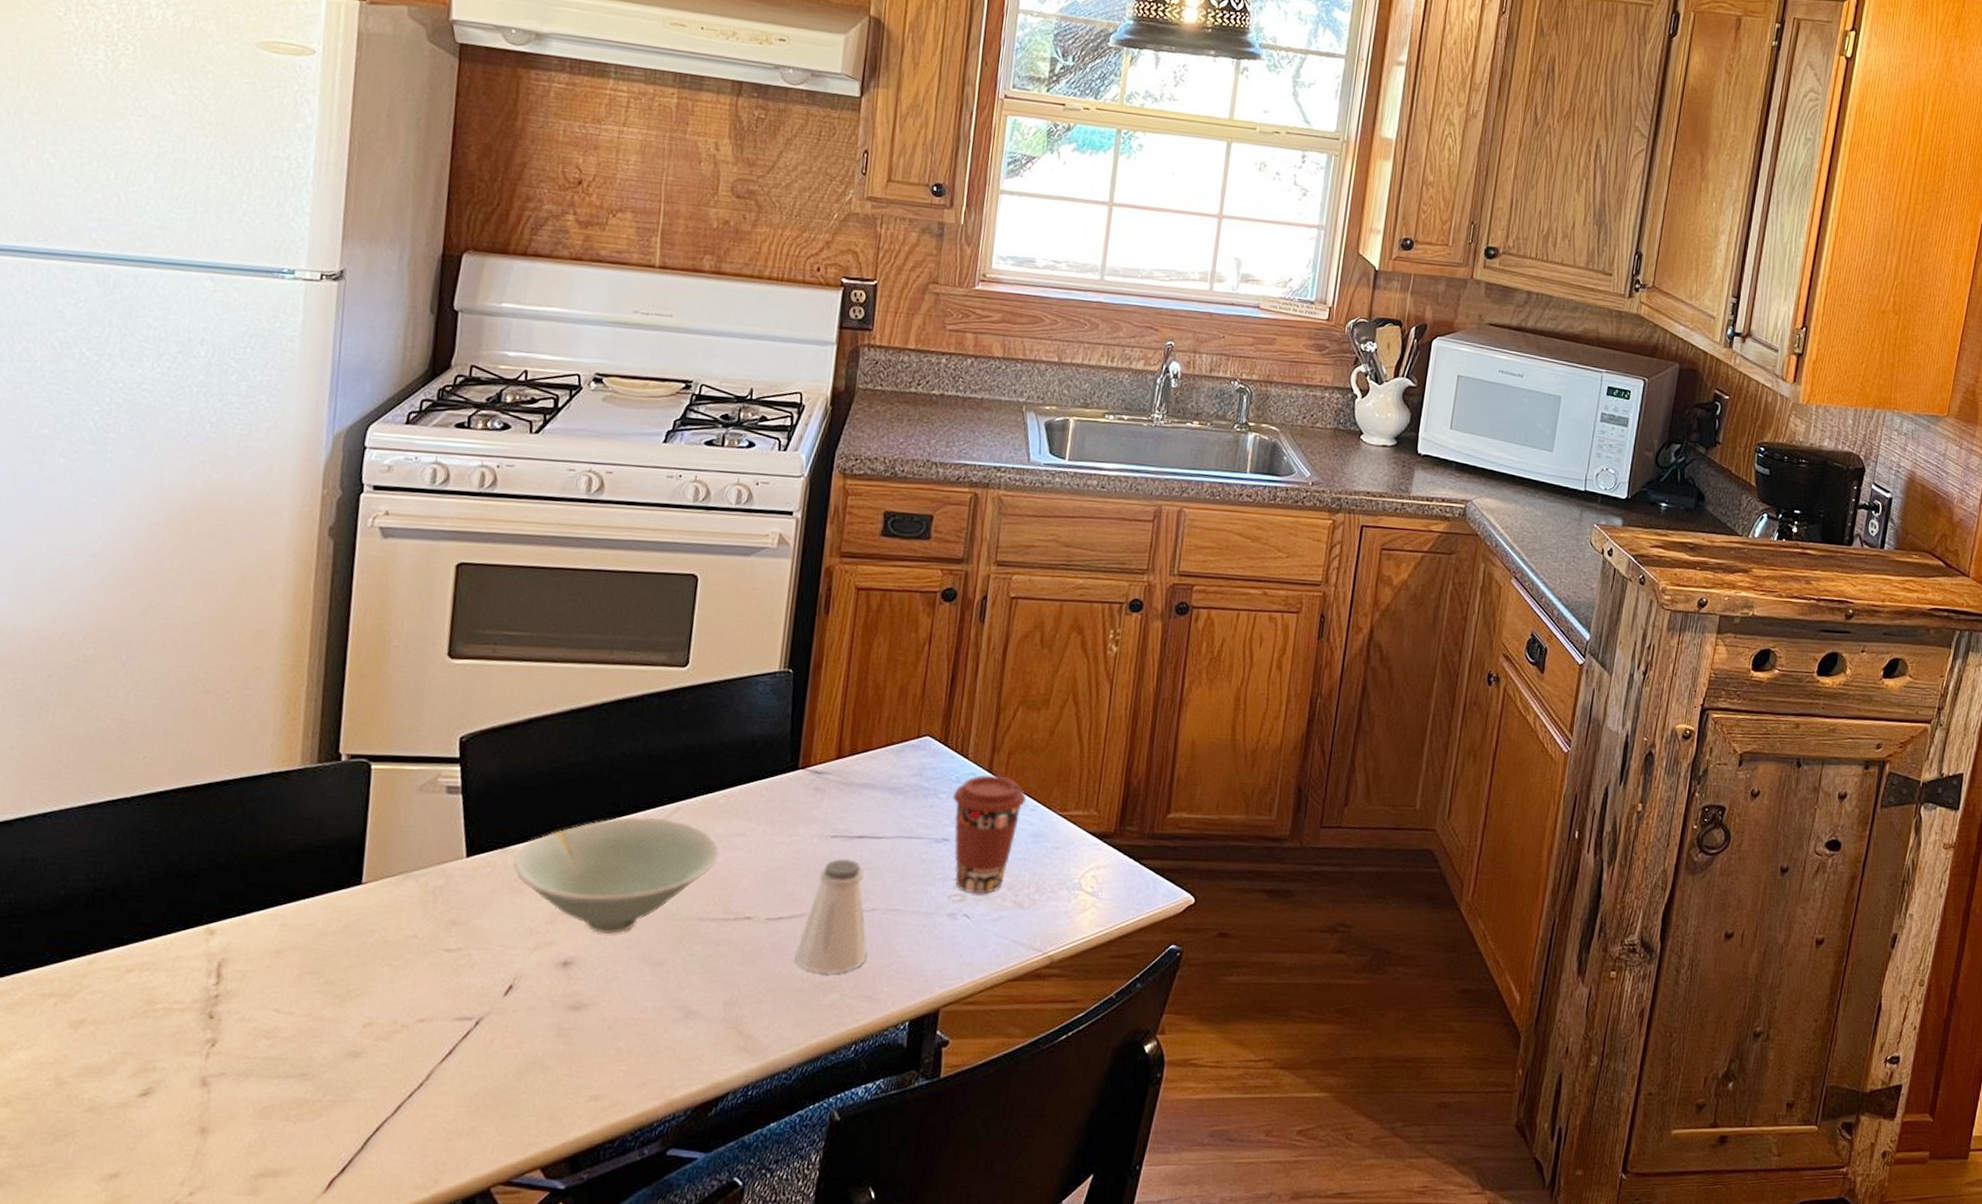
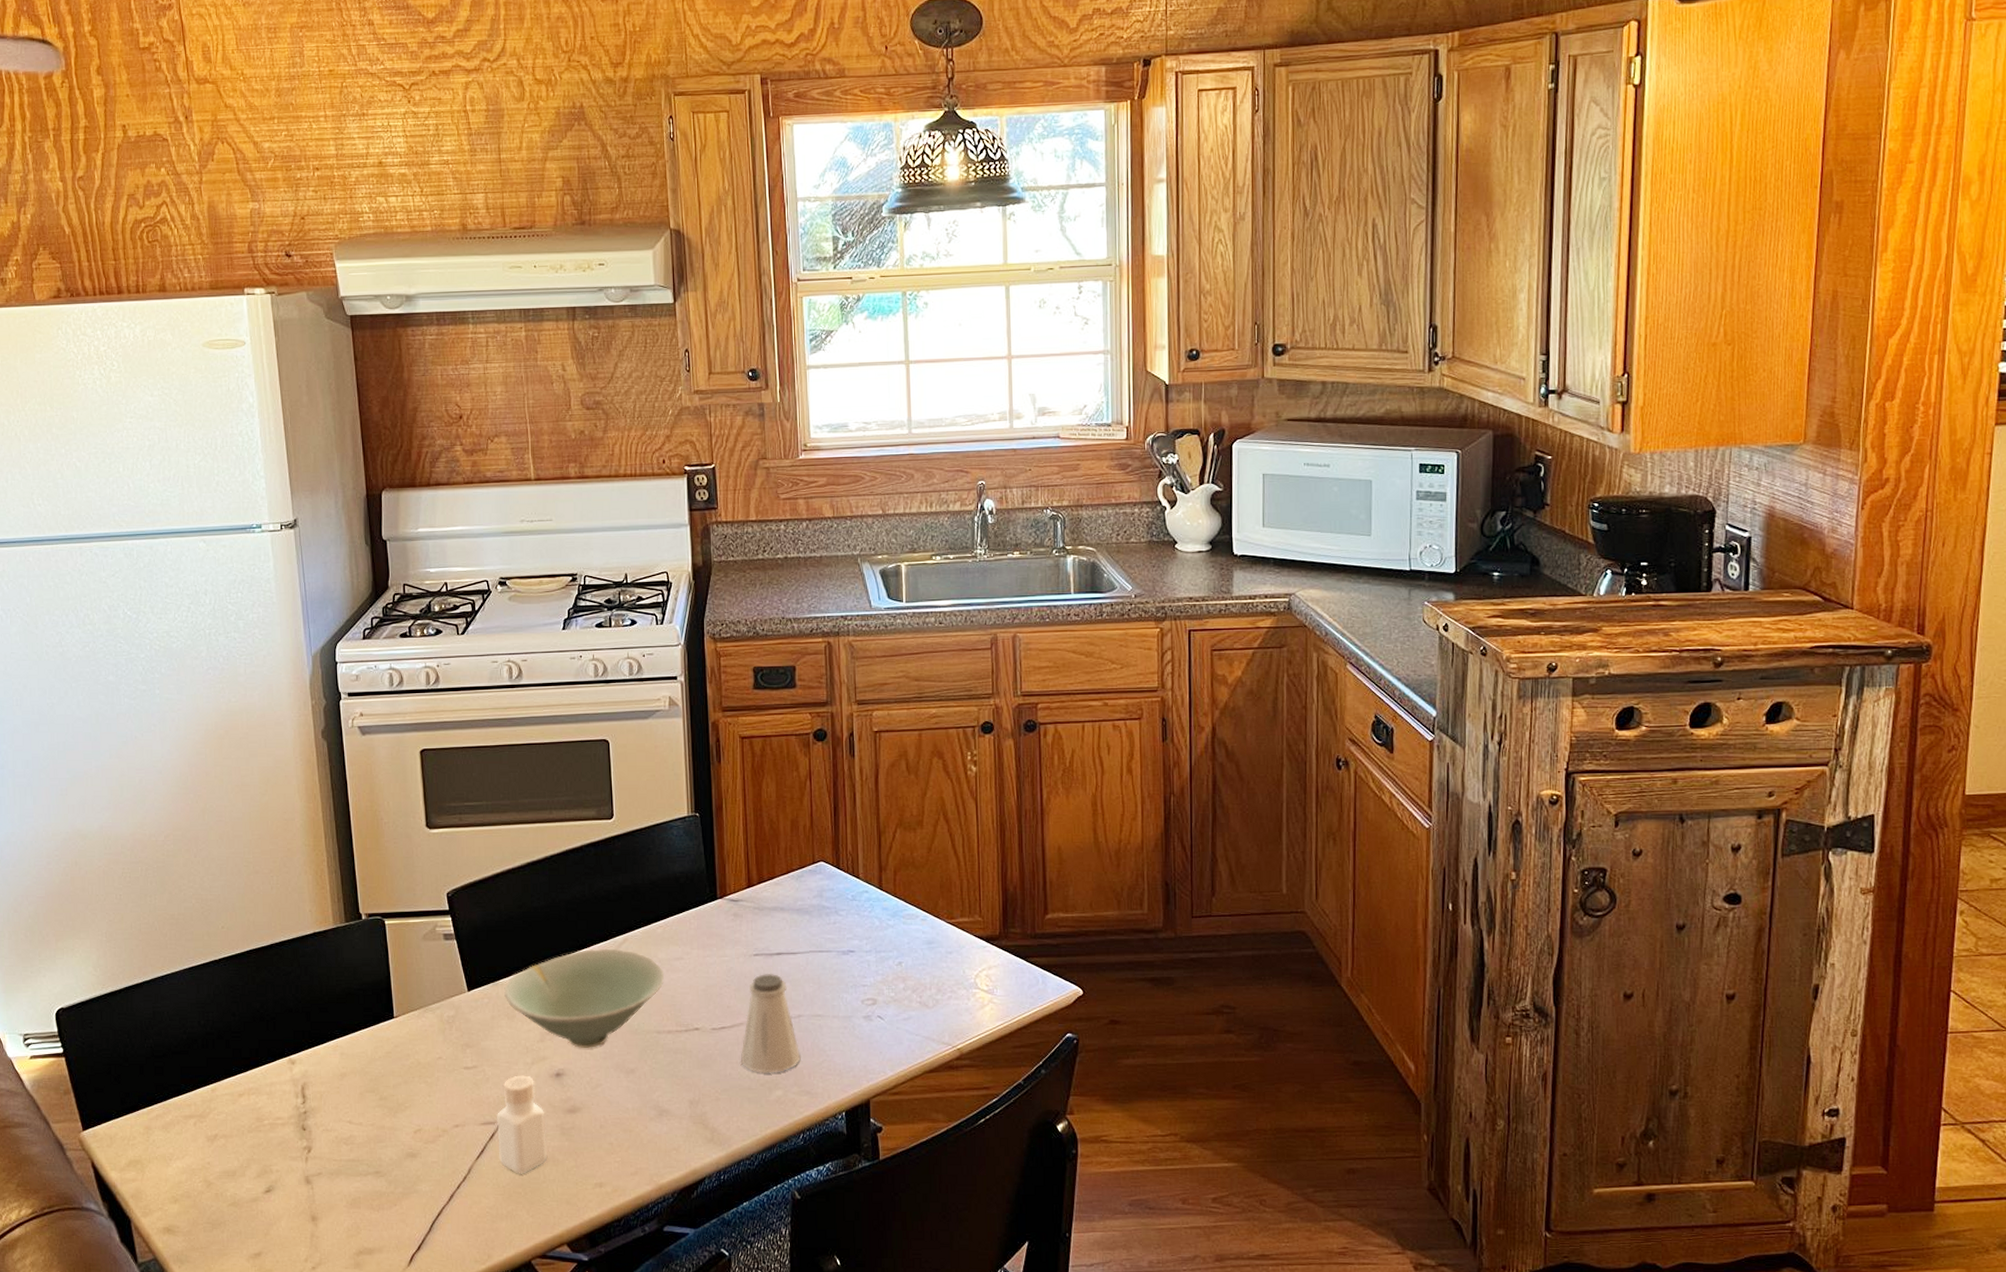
pepper shaker: none [470,962,540,1082] -> present [496,1075,548,1174]
coffee cup: present [953,775,1027,894] -> none [852,891,917,998]

